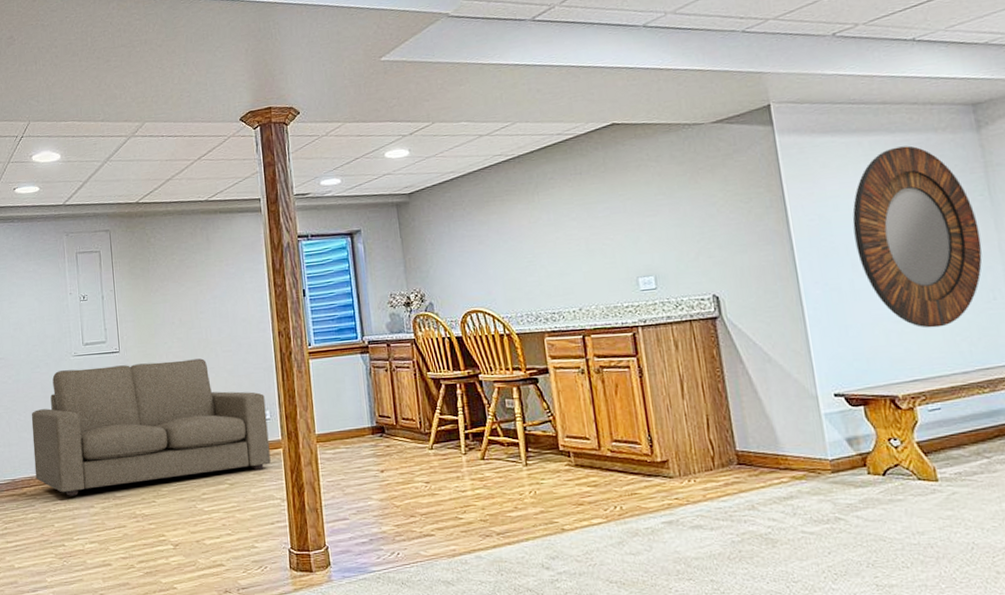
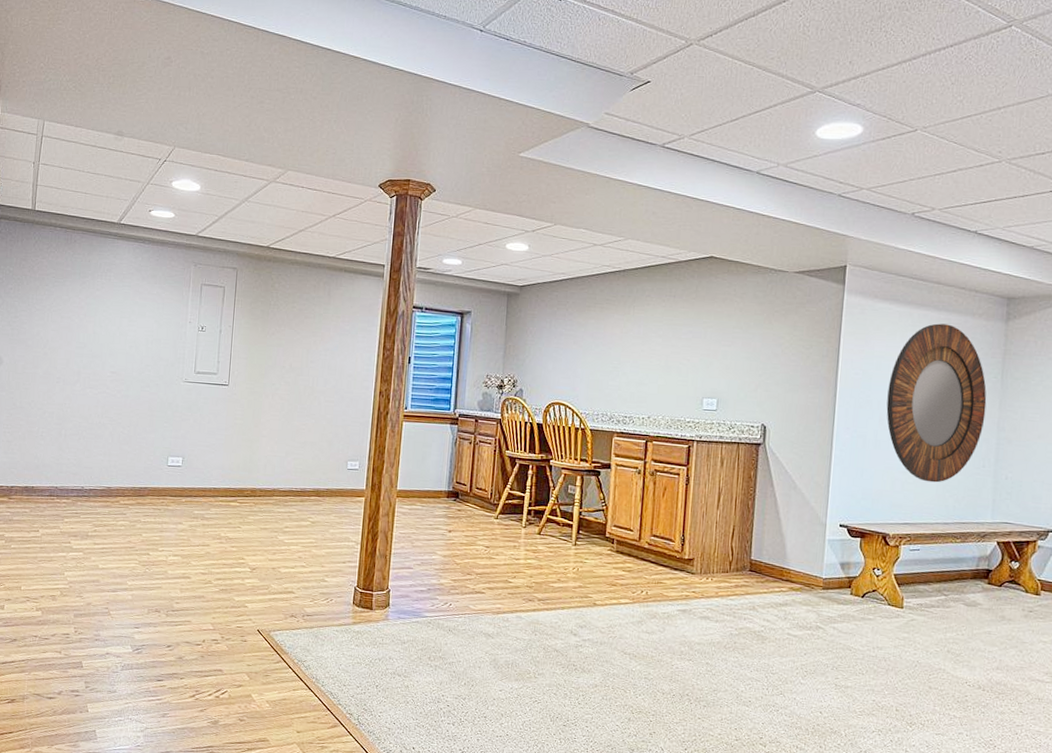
sofa: present [31,358,271,496] -> none [130,393,357,514]

